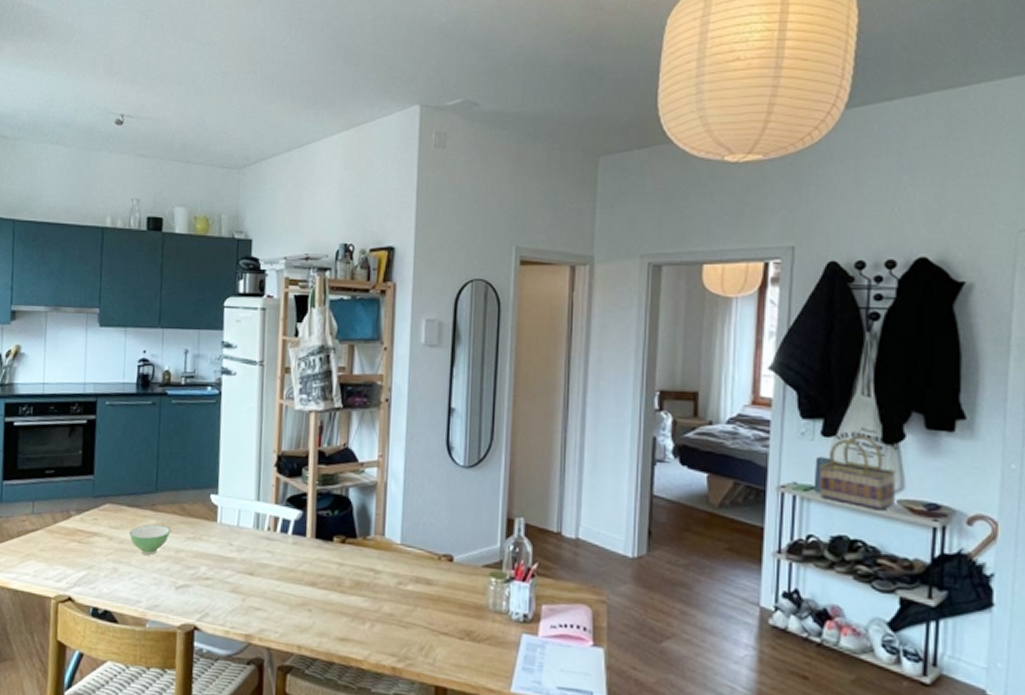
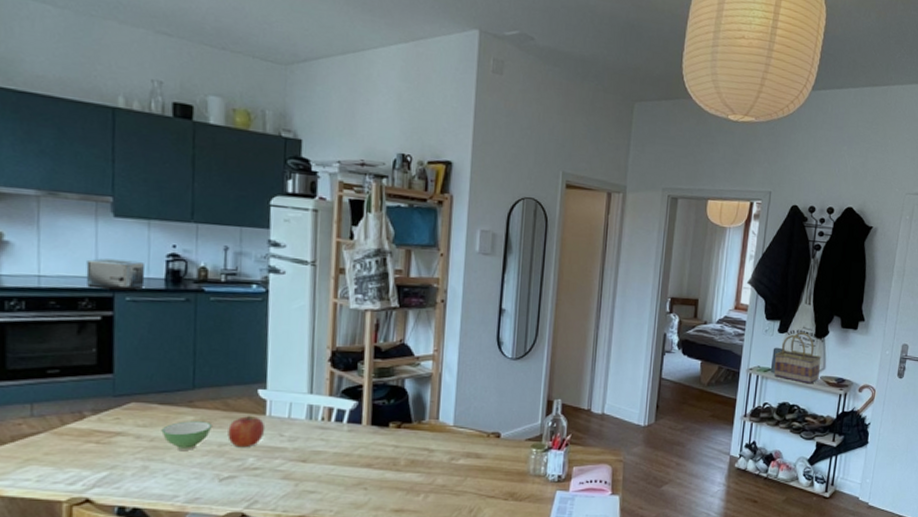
toaster: none [76,365,121,395] -> present [85,258,145,291]
fruit: none [183,521,217,556] -> present [227,415,266,448]

